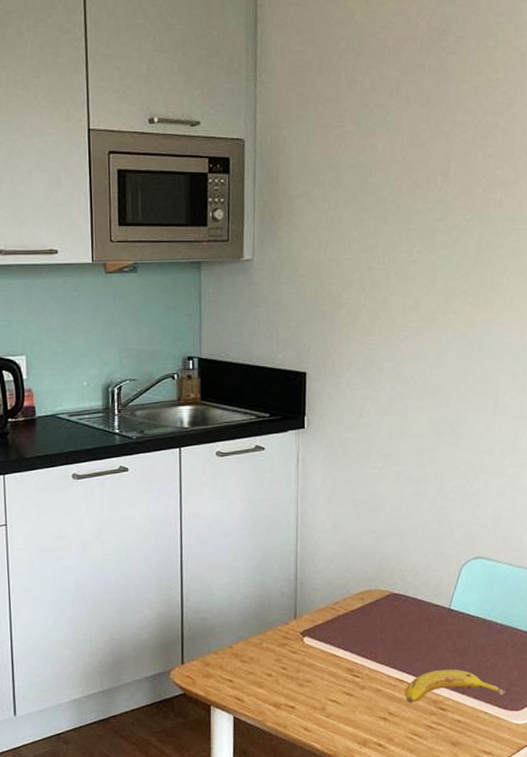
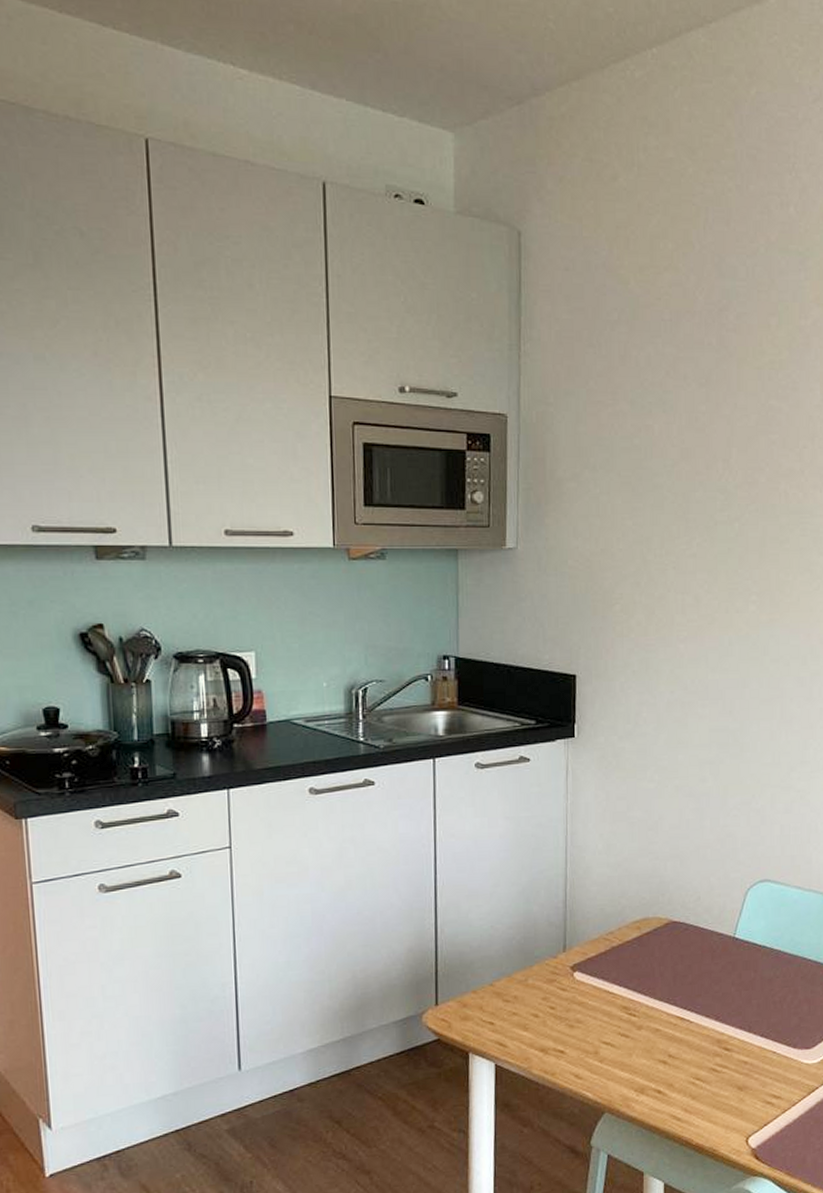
fruit: present [404,669,506,703] -> none [686,1004,796,1044]

